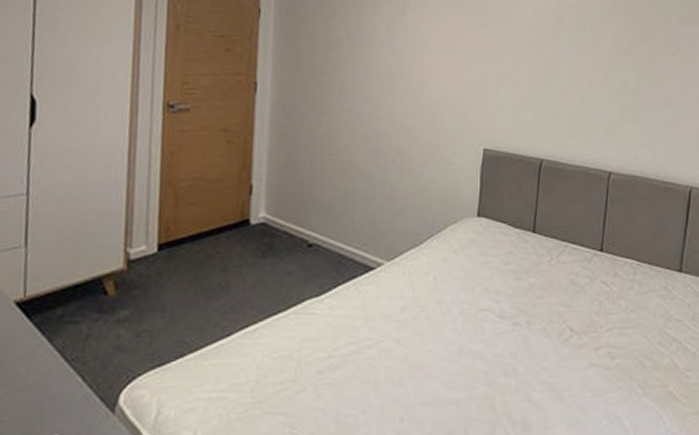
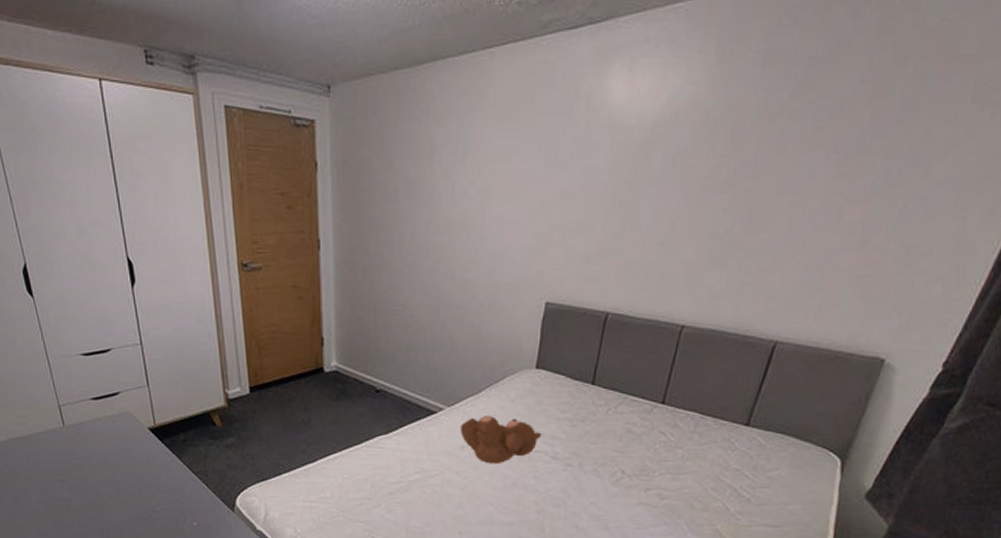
teddy bear: none [400,269,487,328] -> present [459,415,542,465]

